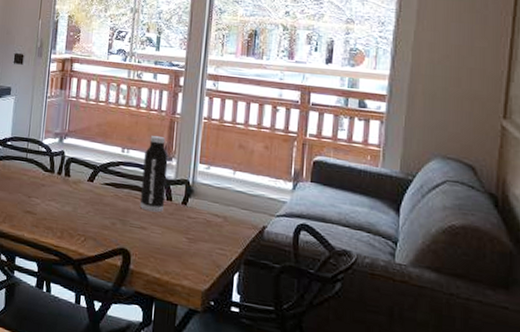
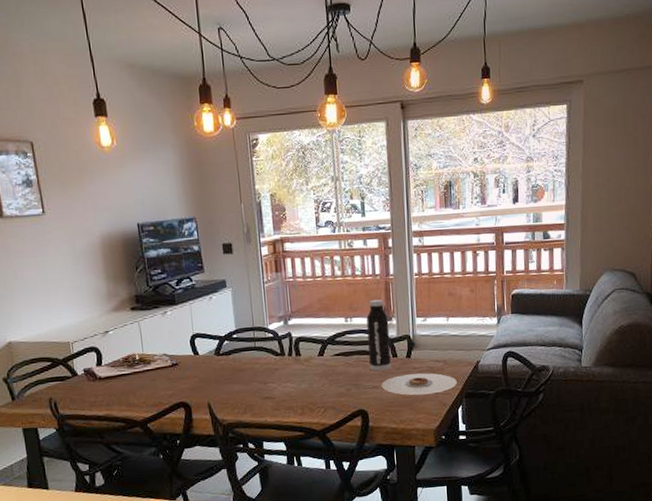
plate: none [149,221,236,251] -> present [381,373,457,395]

